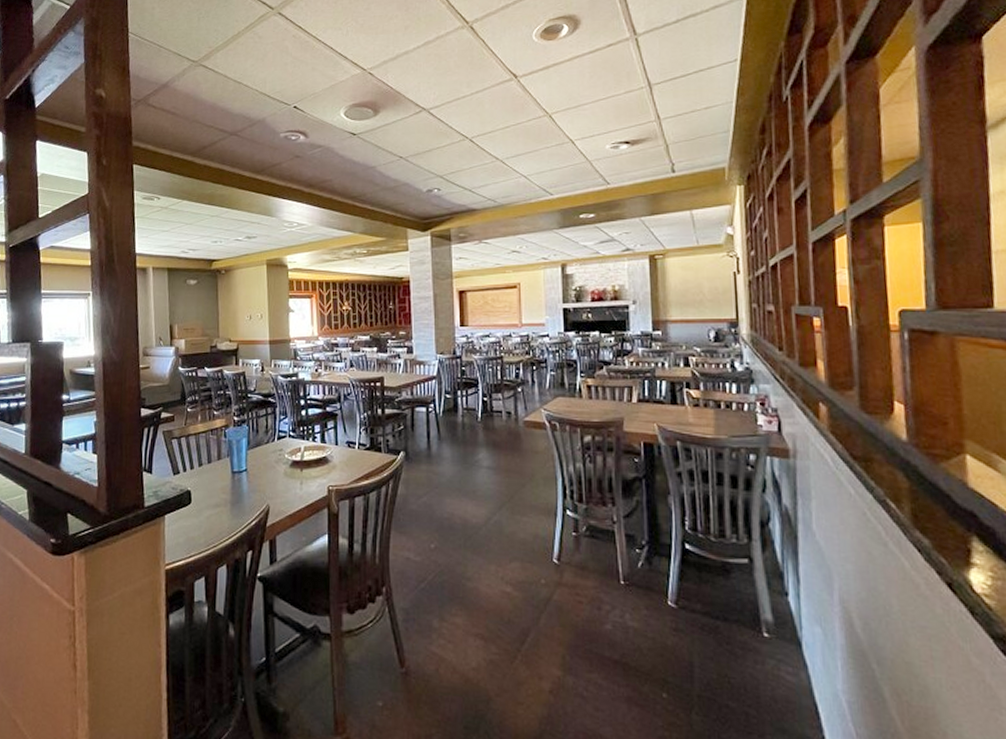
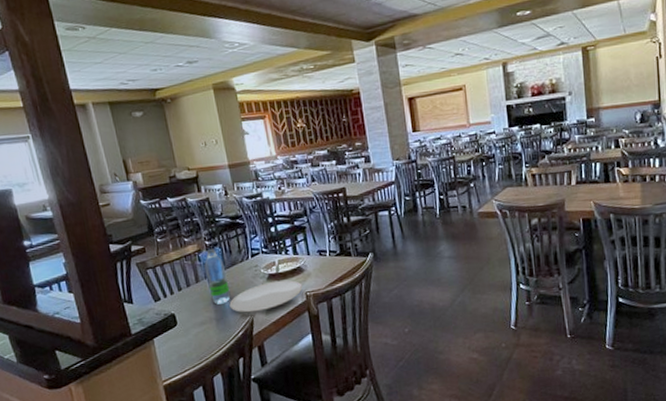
bottle: none [229,425,251,487] -> present [204,248,231,305]
plate: none [247,468,326,501] -> present [229,279,303,313]

